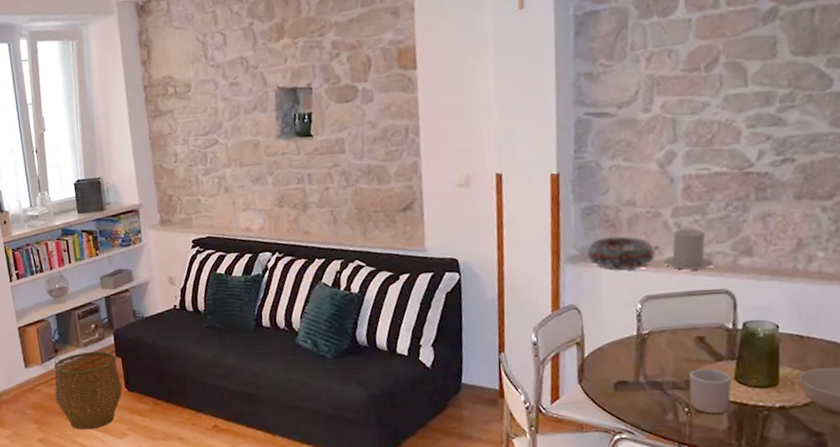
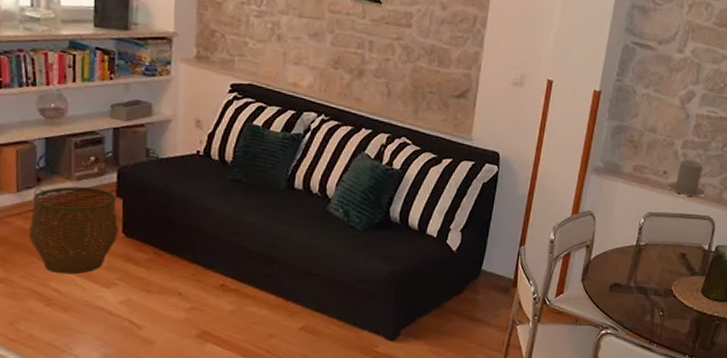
decorative bowl: present [587,236,657,270] -> none [610,156,665,188]
mug: present [688,368,732,414] -> none [665,280,700,319]

